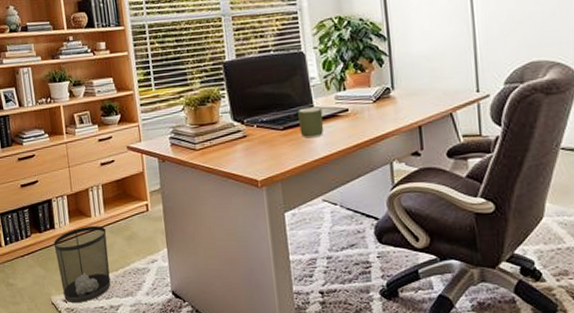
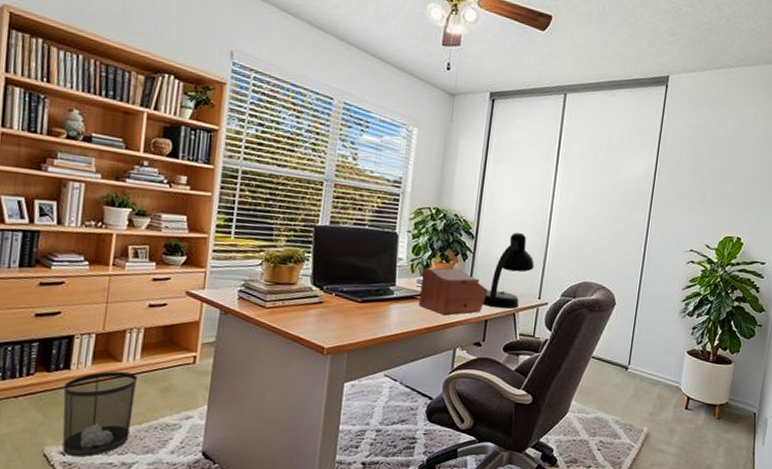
mug: present [298,106,324,139] -> none [377,285,403,316]
sewing box: none [339,76,416,129] -> present [419,267,489,315]
desk lamp: none [412,21,463,111] -> present [483,232,534,309]

